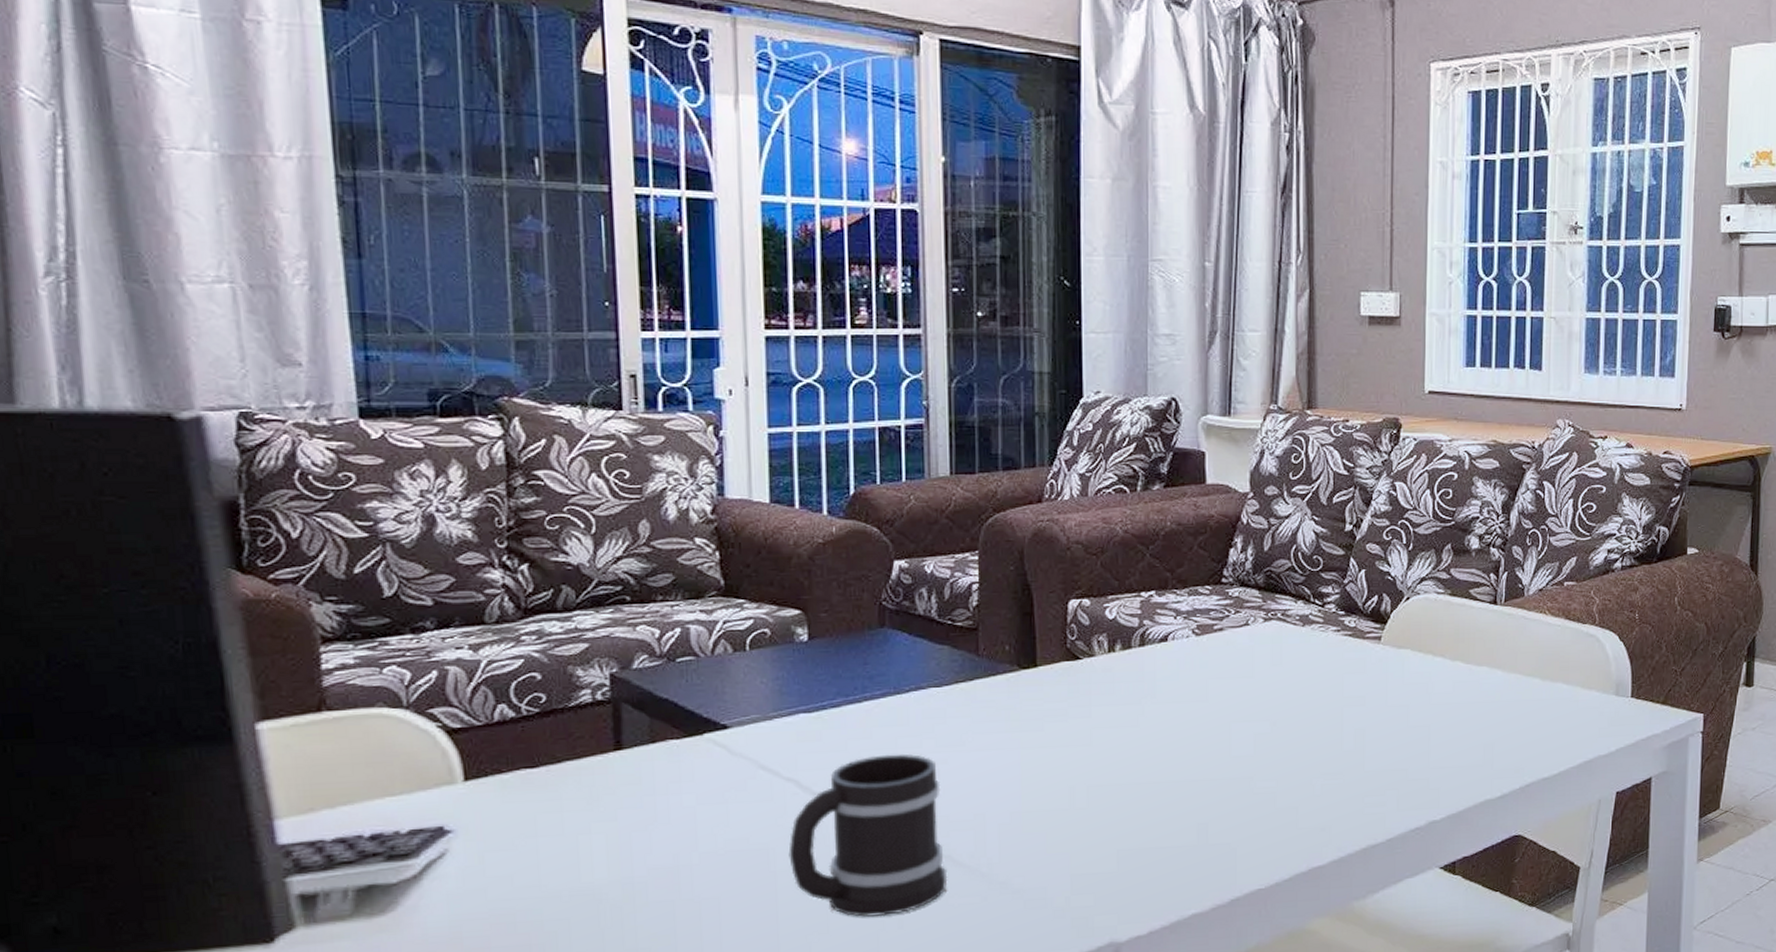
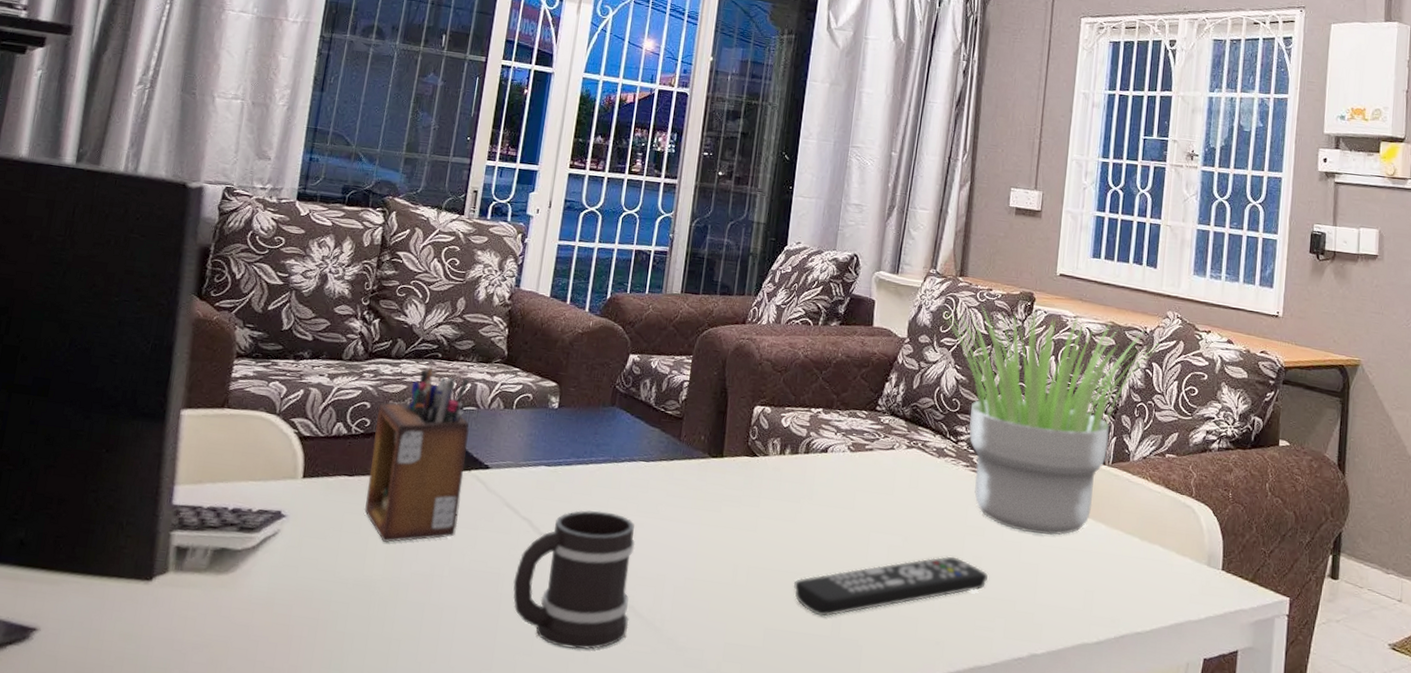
desk organizer: none [554,612,699,840] -> present [364,365,470,543]
remote control: none [1147,733,1373,825] -> present [794,556,988,617]
potted plant: none [1291,440,1550,694] -> present [942,305,1159,535]

